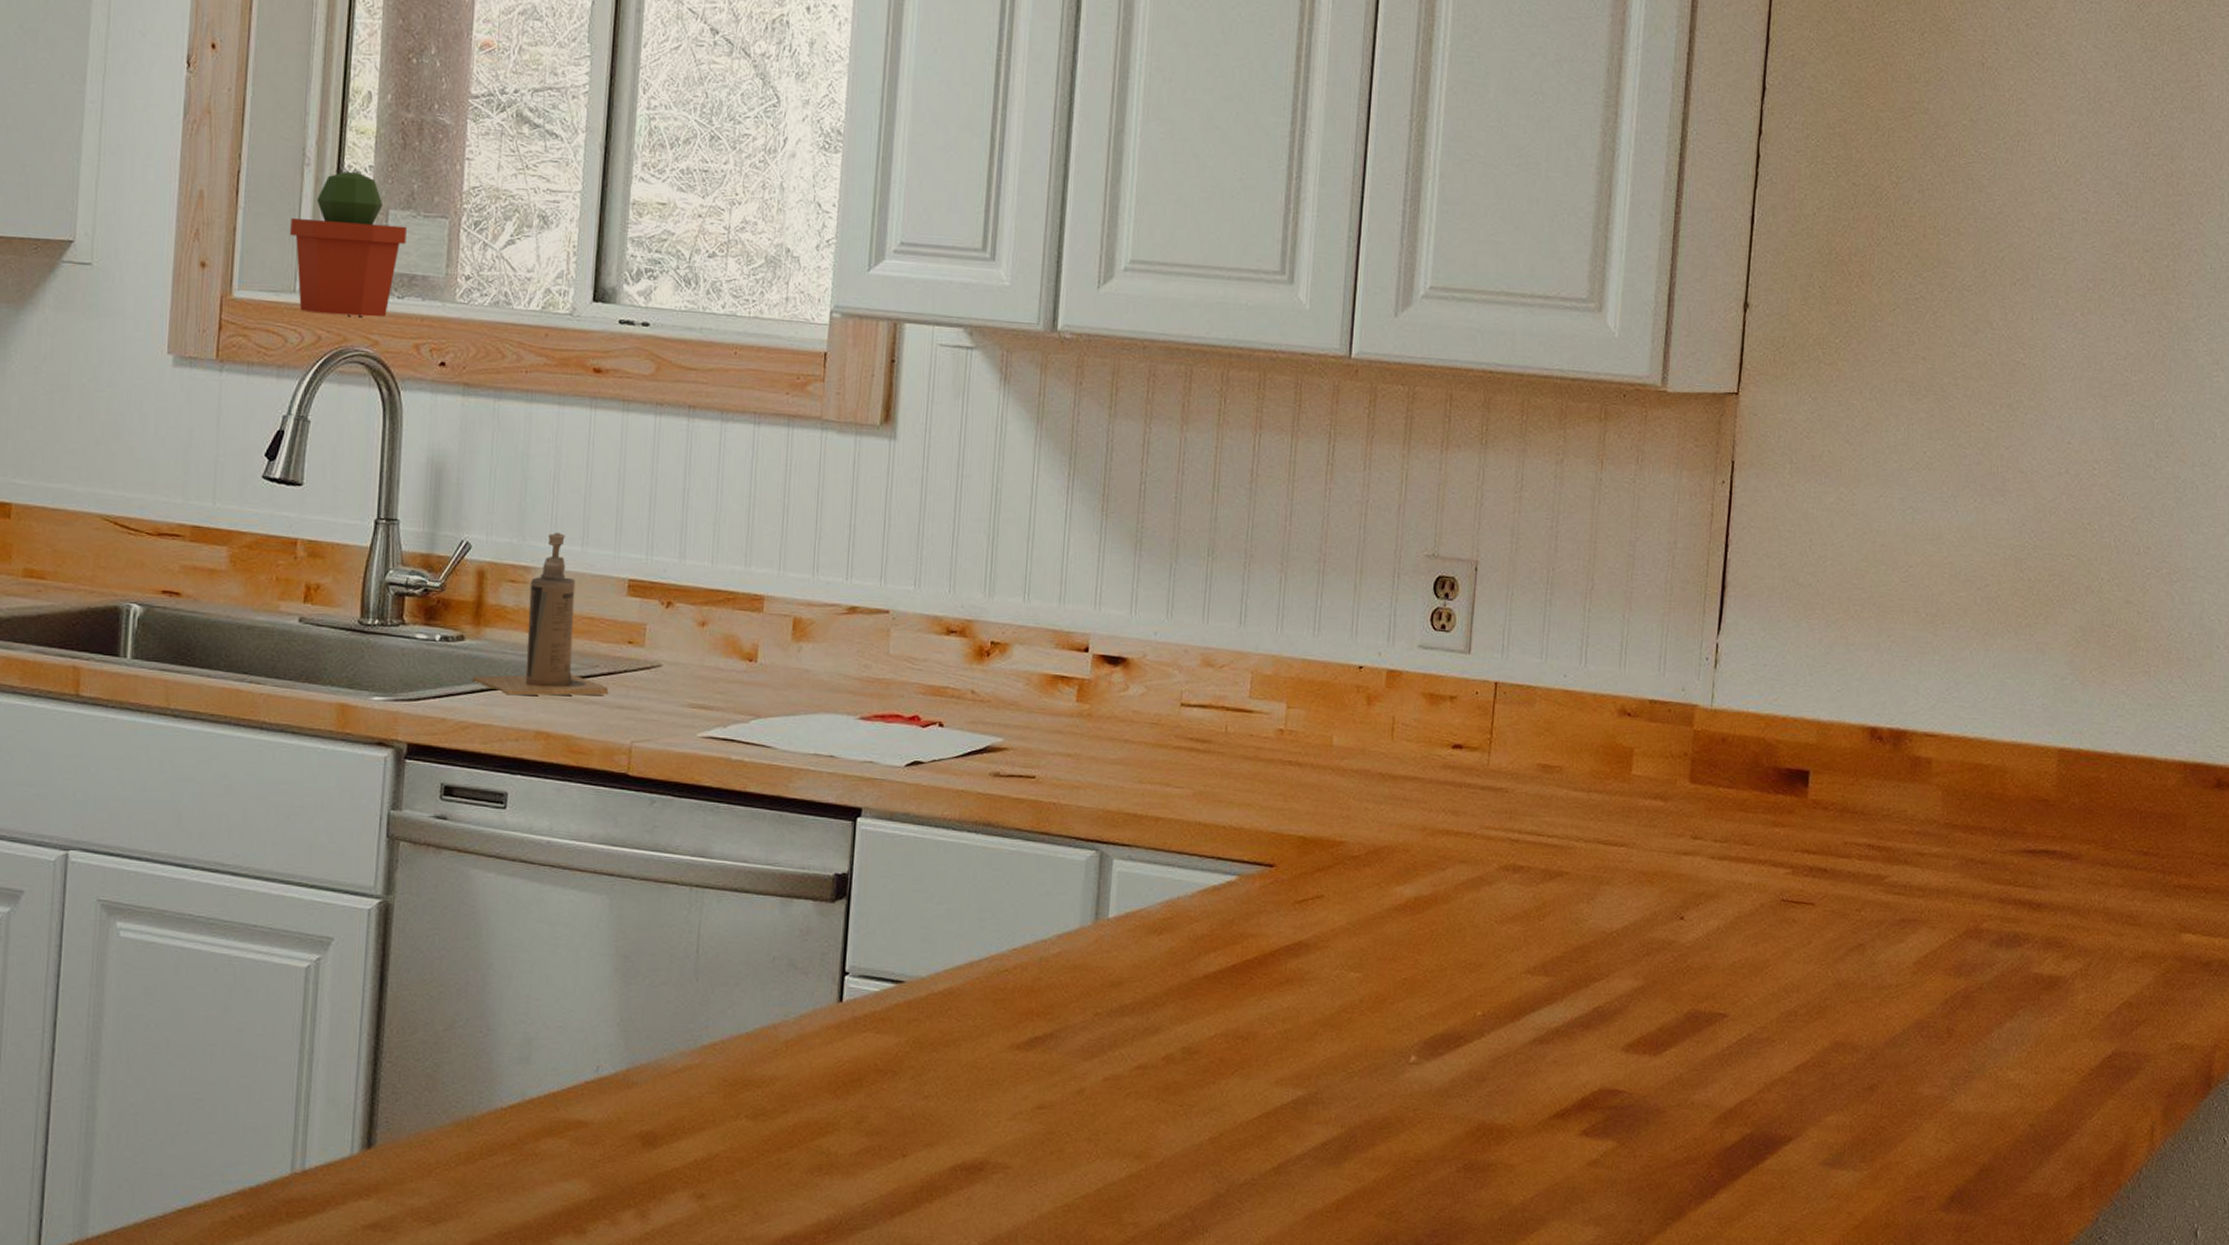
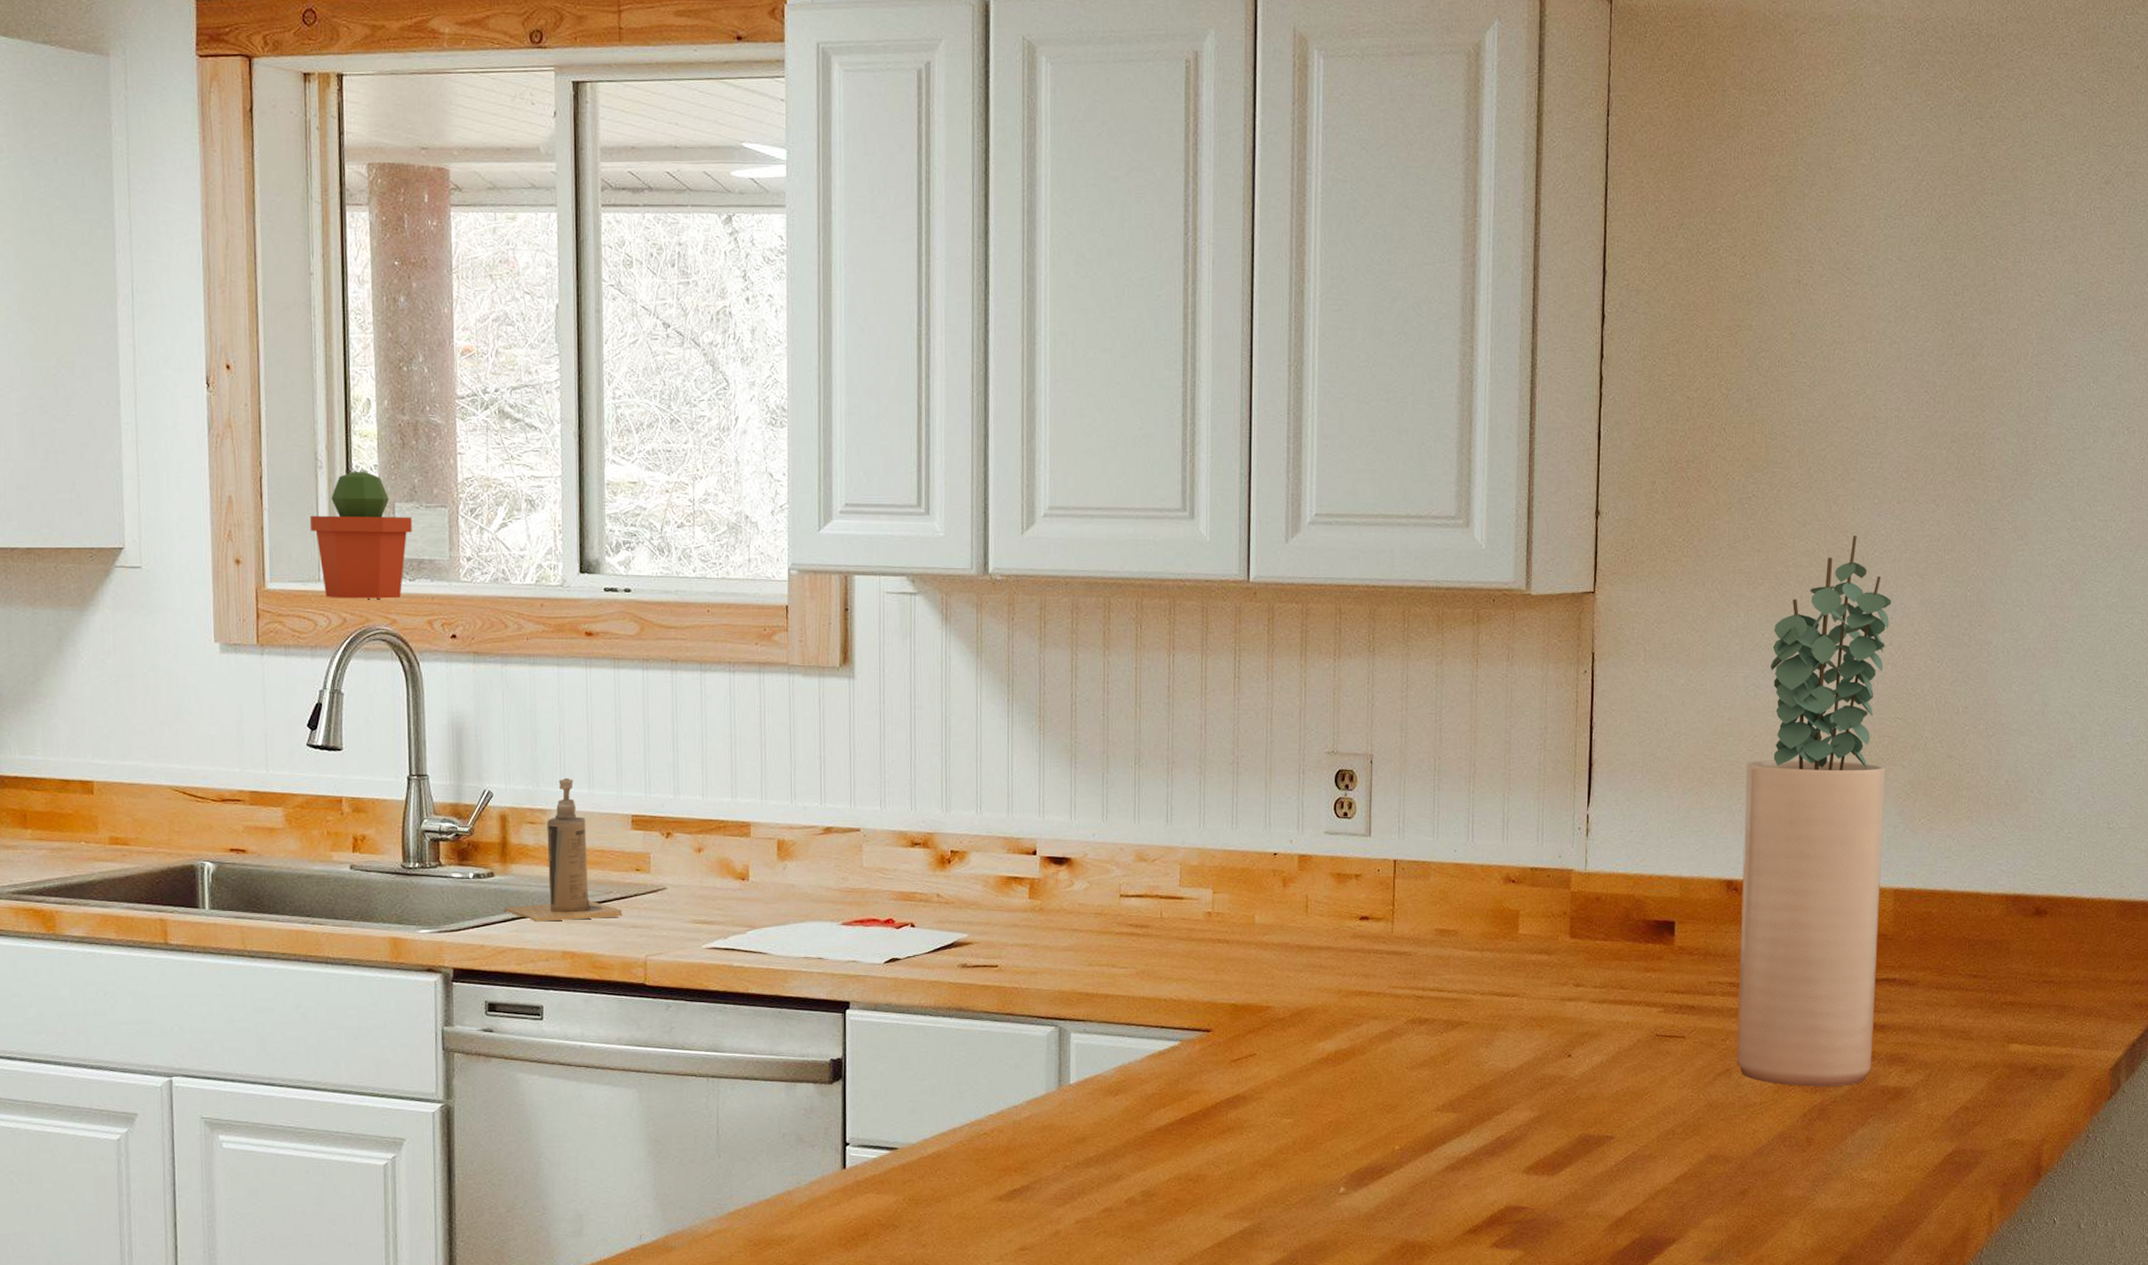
vase: none [1871,348,2070,971] -> present [1736,536,1892,1087]

